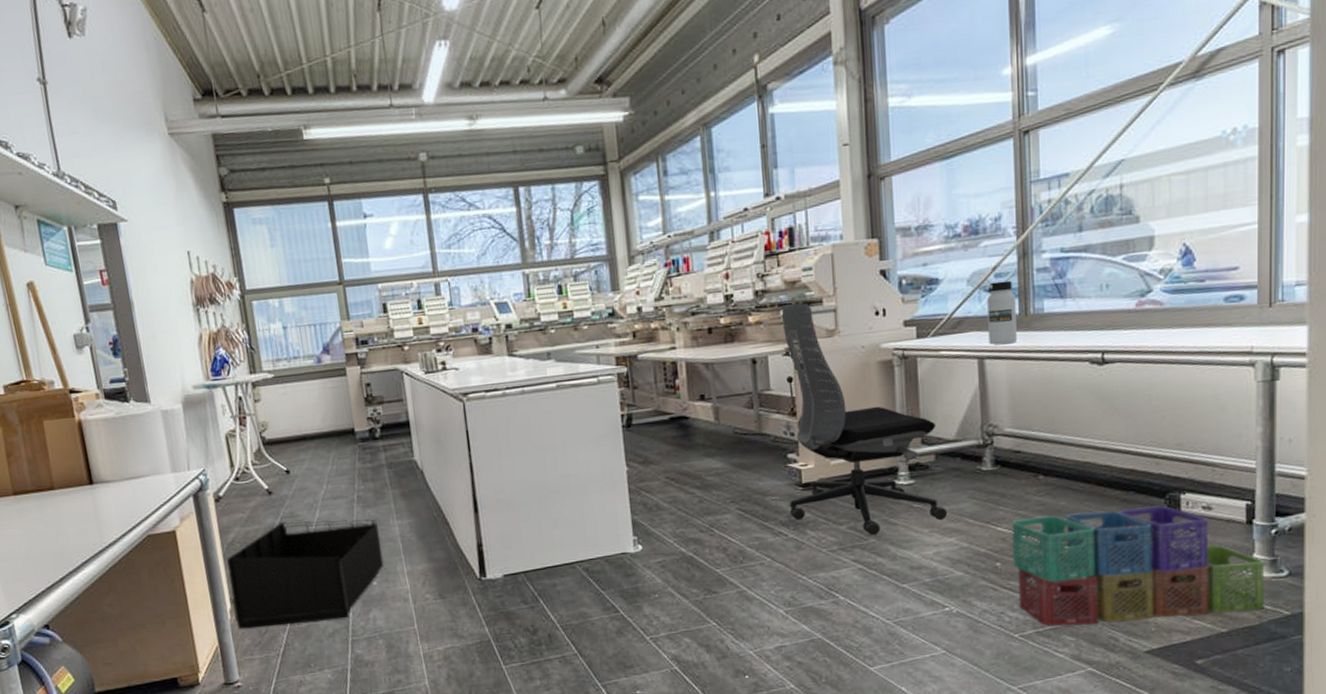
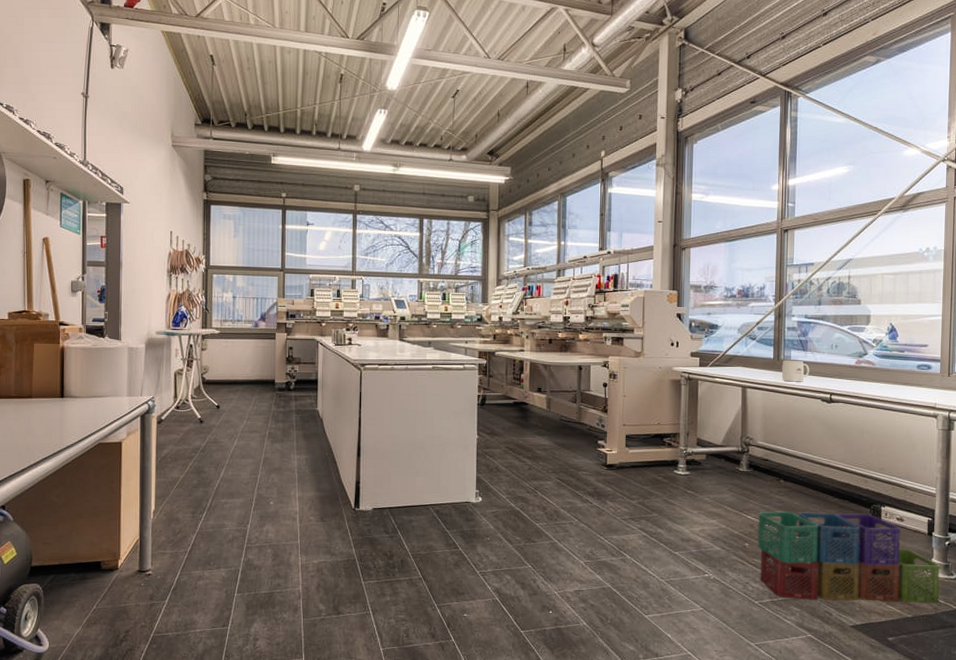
storage bin: present [227,519,384,630] -> none [156,445,282,529]
office chair: present [782,303,948,535] -> none [595,329,712,511]
water bottle: present [987,280,1017,345] -> none [750,333,771,379]
mug: none [1031,312,1072,344] -> present [781,360,810,382]

